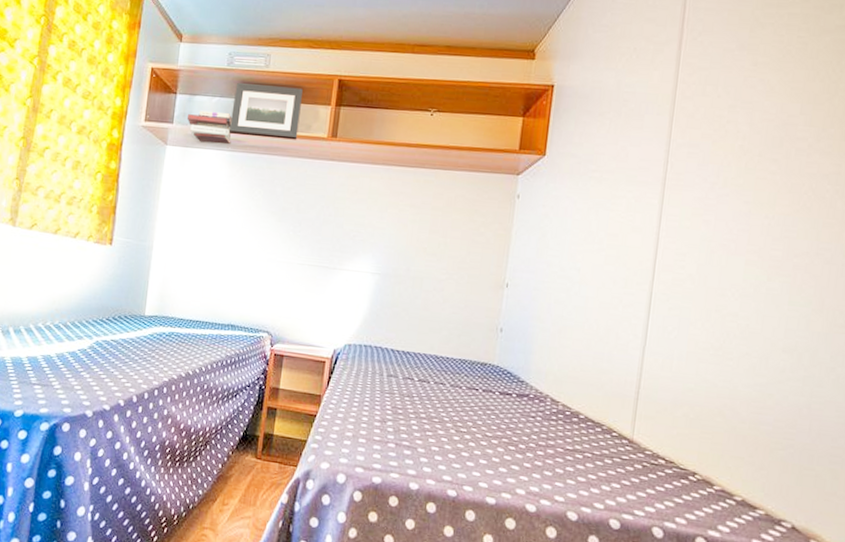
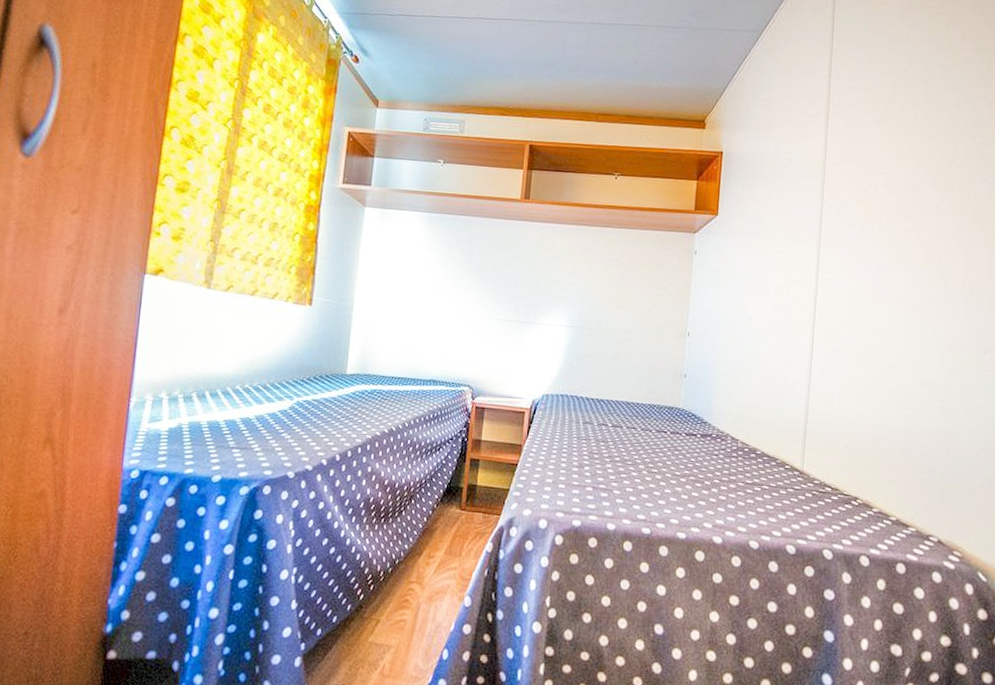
books: present [187,110,232,145] -> none [384,173,429,206]
picture frame: present [228,83,304,140] -> none [426,147,497,202]

